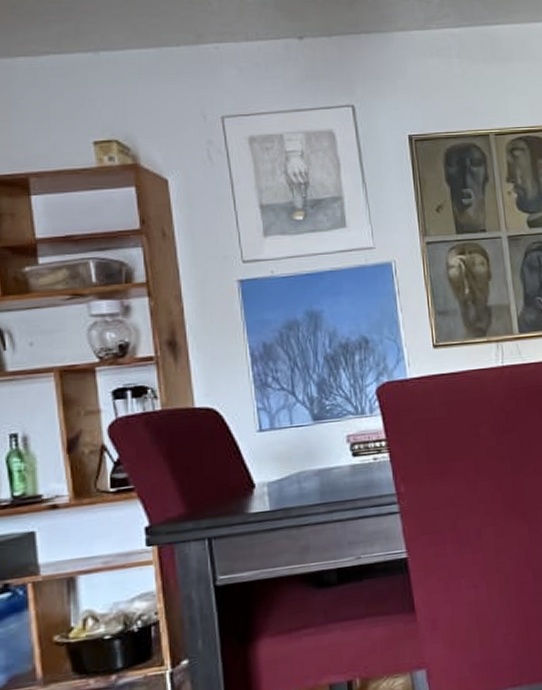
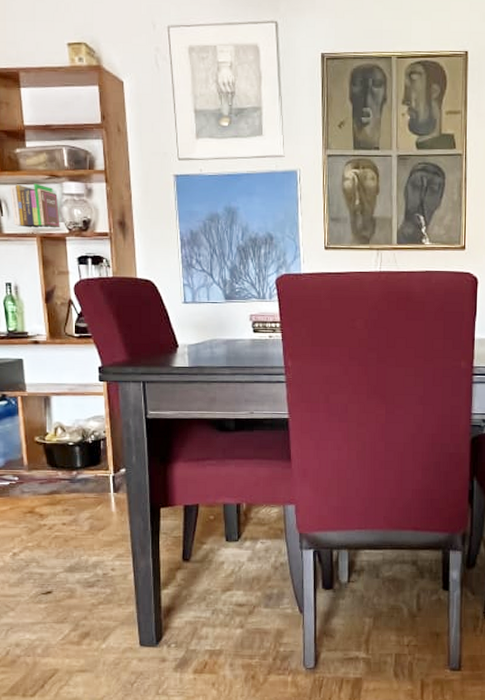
books: none [16,306,87,362] -> present [10,183,60,228]

